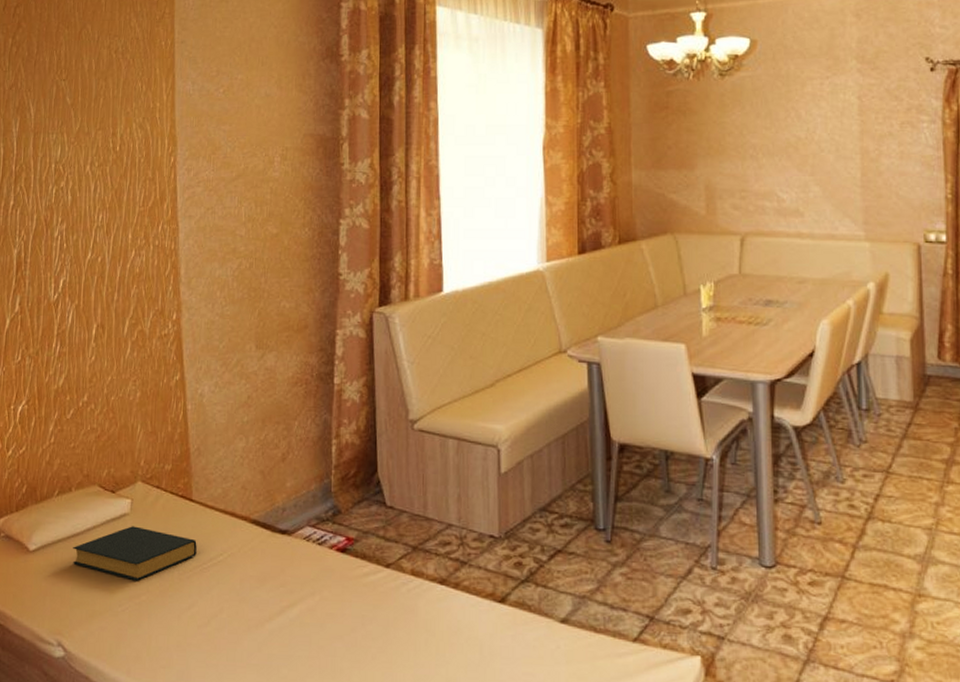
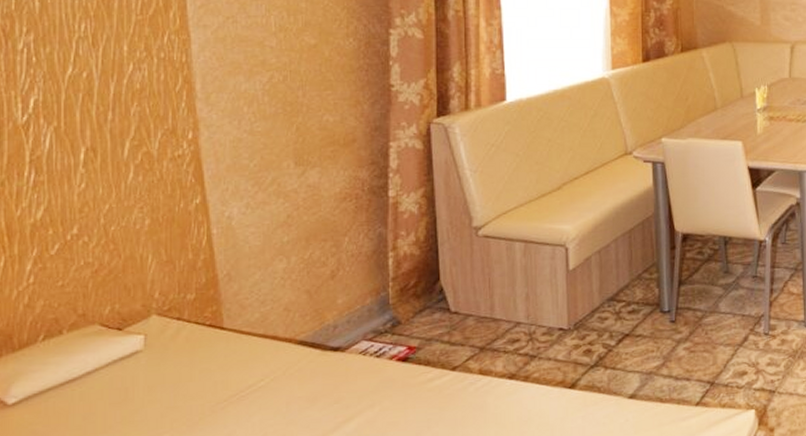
hardback book: present [72,526,197,581] -> none [69,362,232,420]

